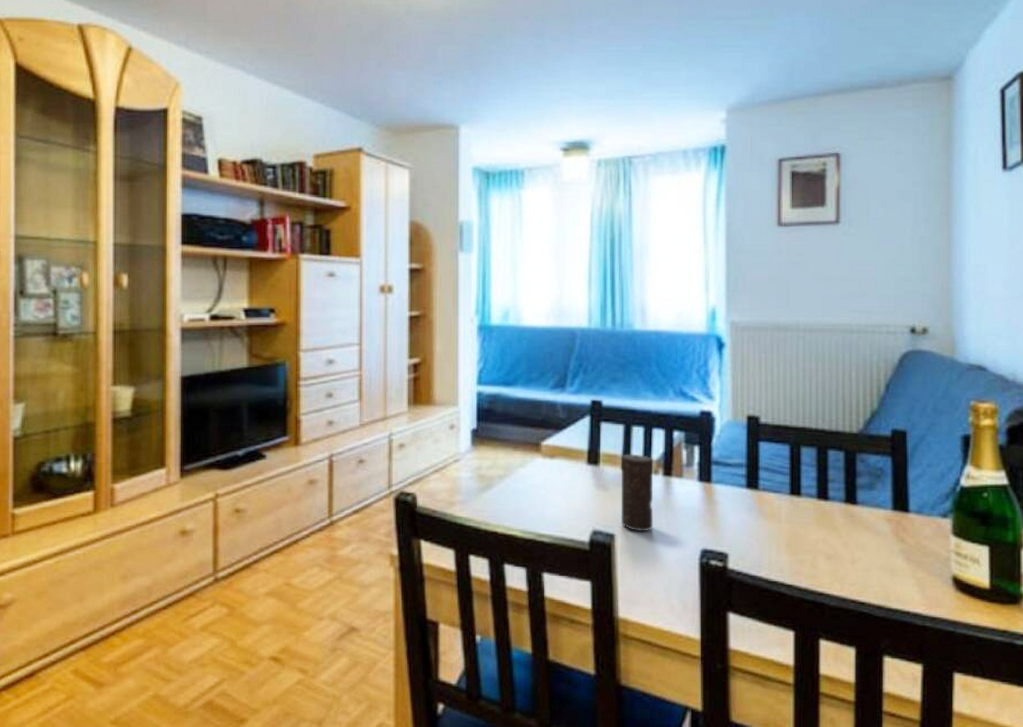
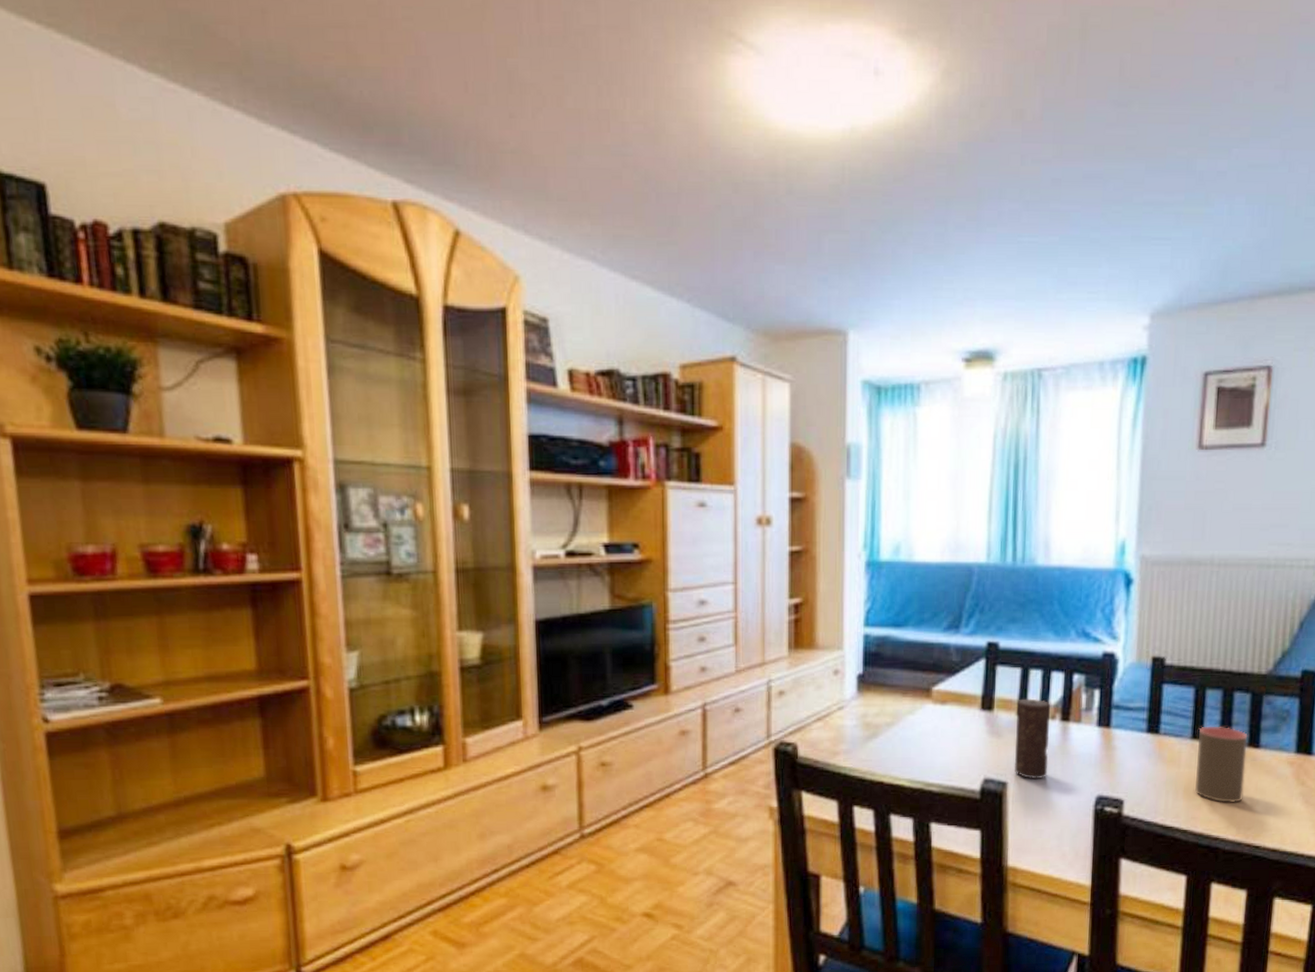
cup: none [796,482,845,558] -> present [1194,726,1248,803]

